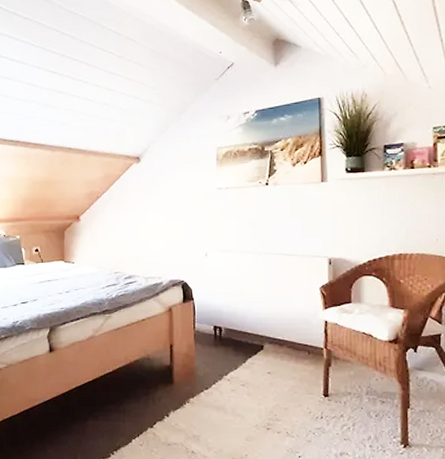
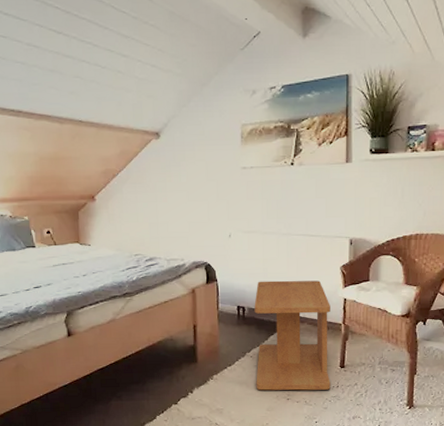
side table: none [231,300,314,420] -> present [254,280,331,391]

